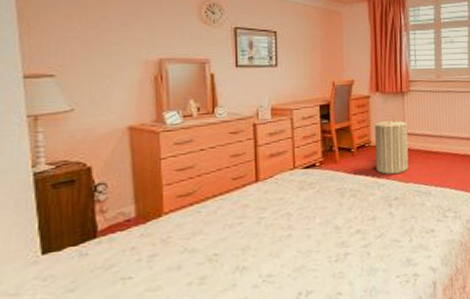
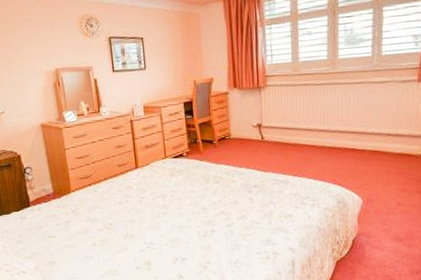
laundry hamper: present [375,116,409,175] -> none [234,110,267,164]

